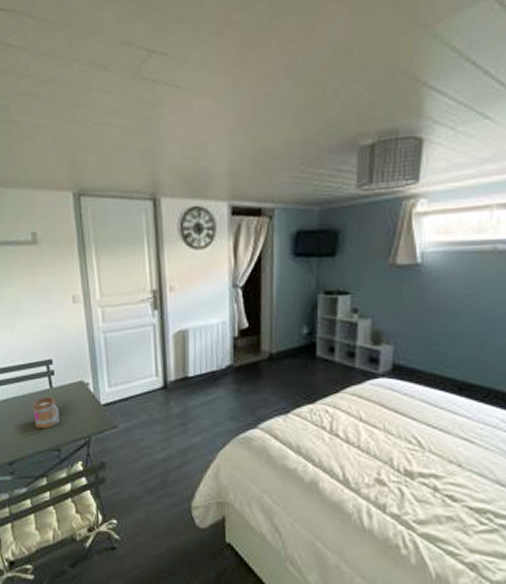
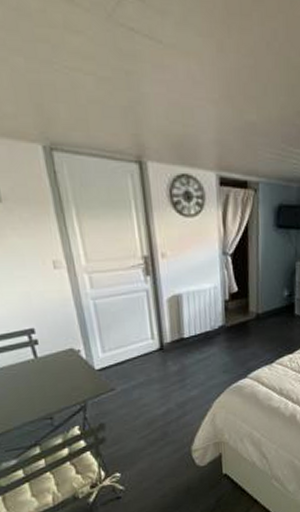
mug: present [32,397,59,429] -> none [14,366,49,401]

